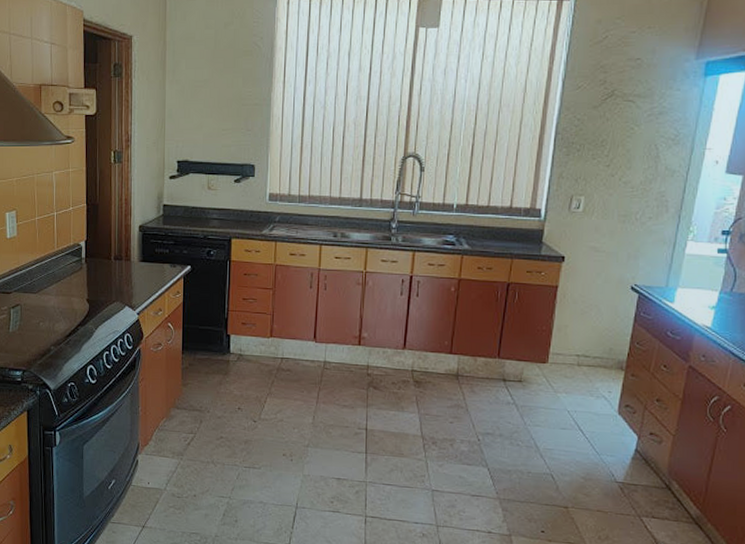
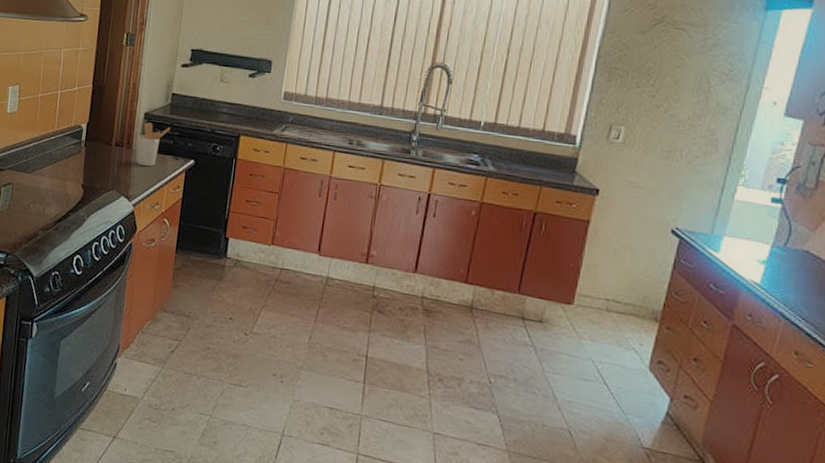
utensil holder: none [134,234,166,275] -> present [135,122,171,166]

